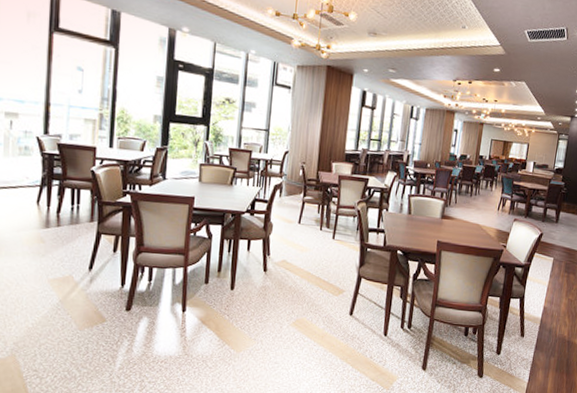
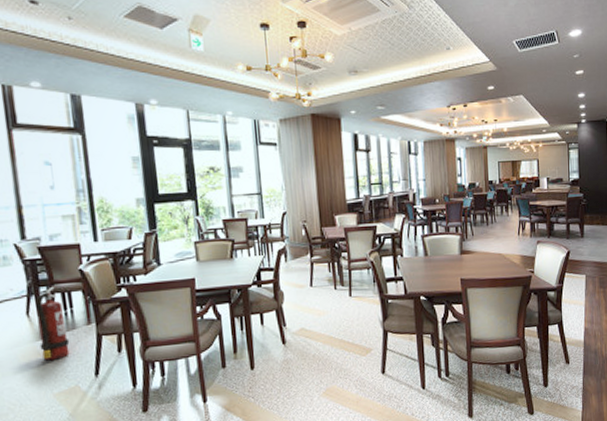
fire extinguisher: none [44,182,71,249] -> present [35,287,70,361]

